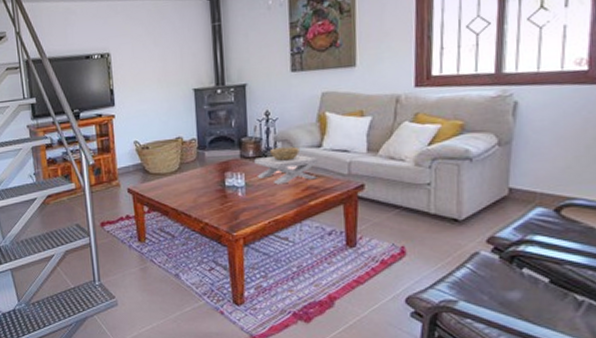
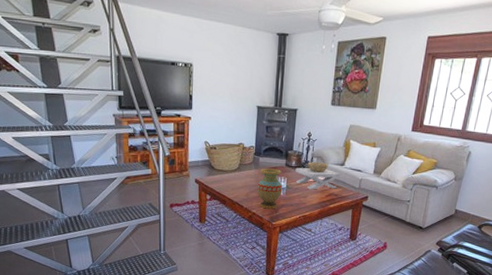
vase: none [206,163,241,216] -> present [257,168,283,209]

